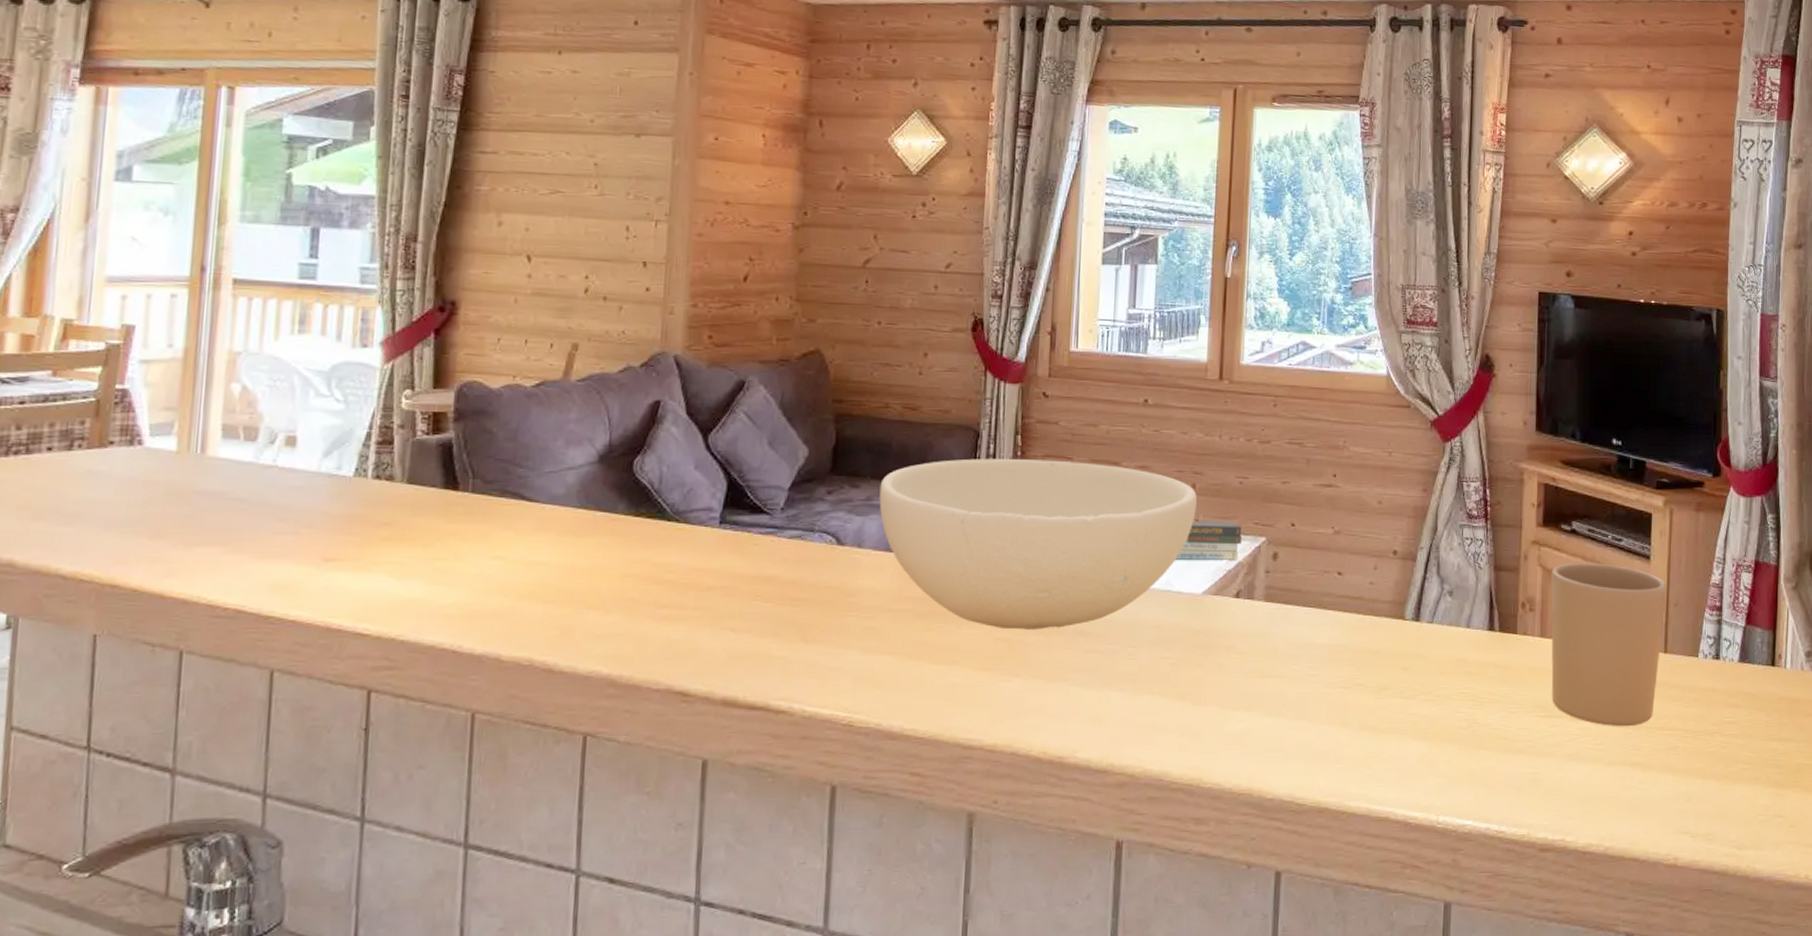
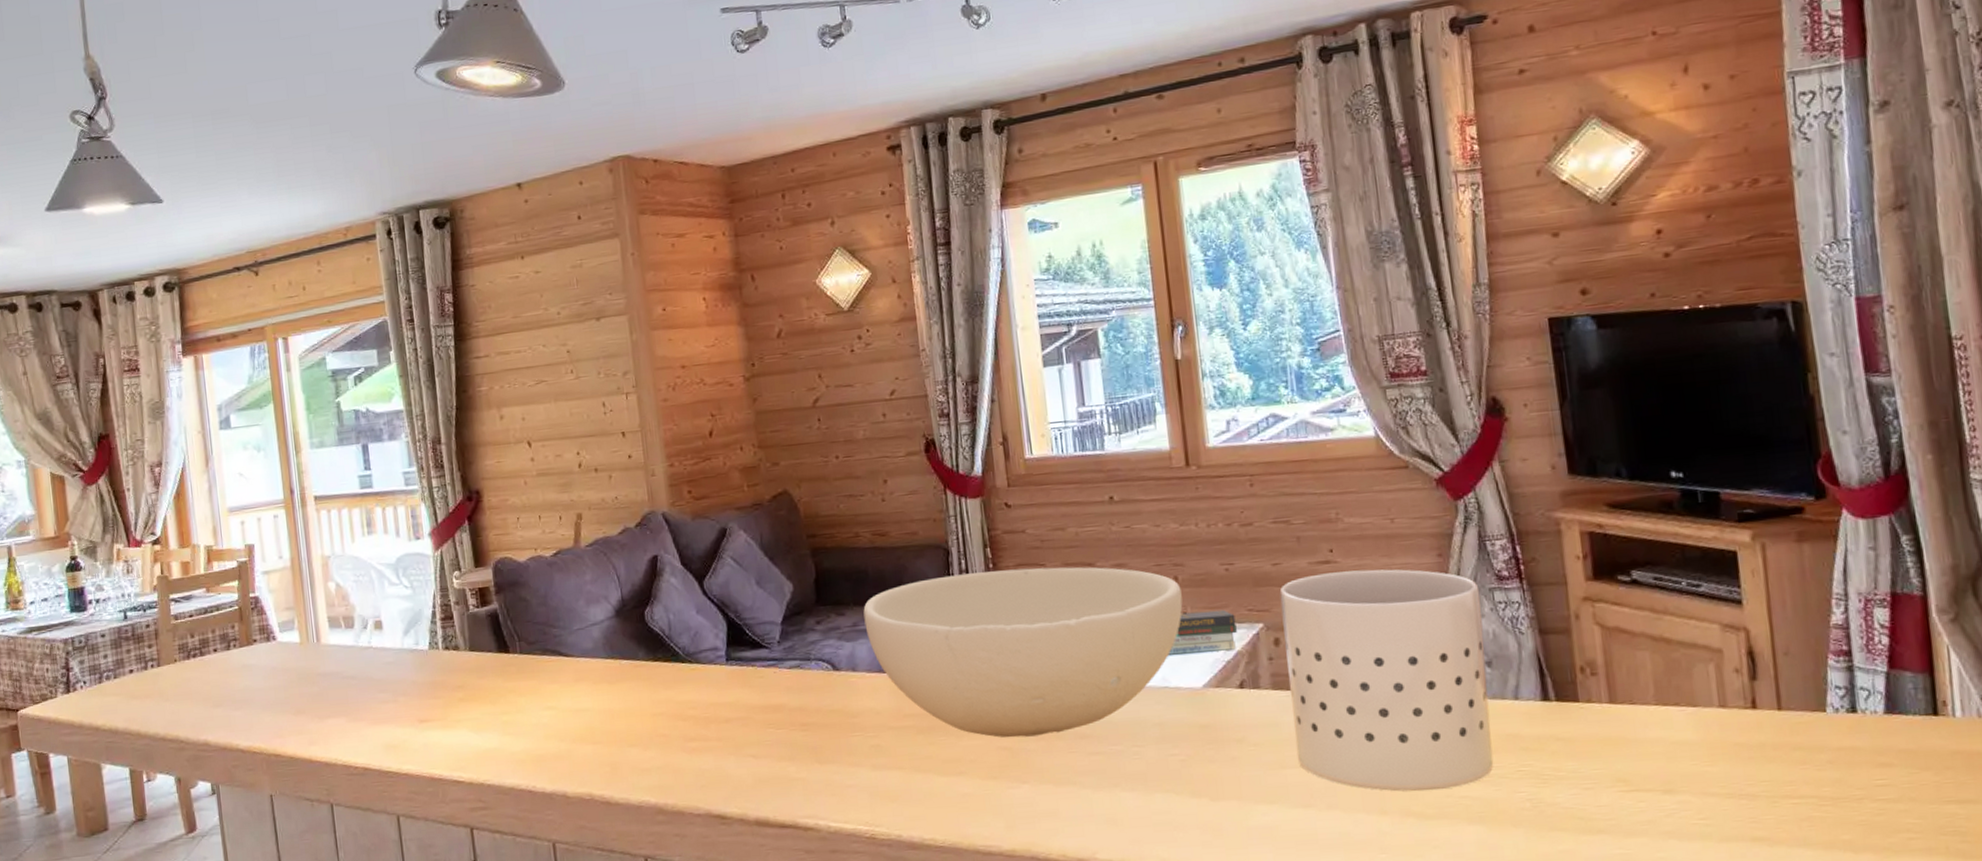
mug: none [1277,496,1452,707] -> present [1279,569,1494,792]
mug: present [1551,563,1667,727] -> none [1613,614,1774,798]

